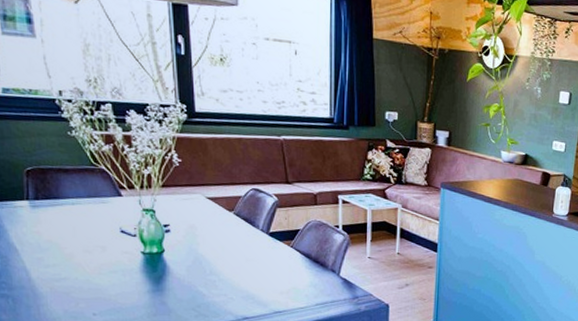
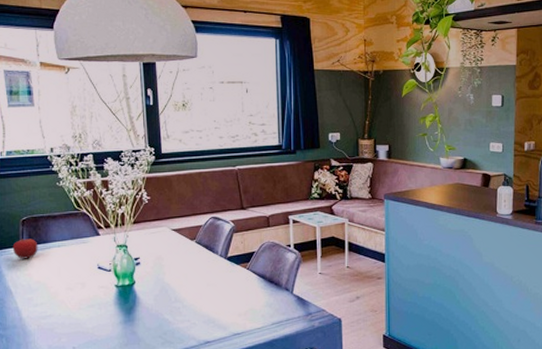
fruit: none [15,190,48,215] -> present [12,238,38,259]

